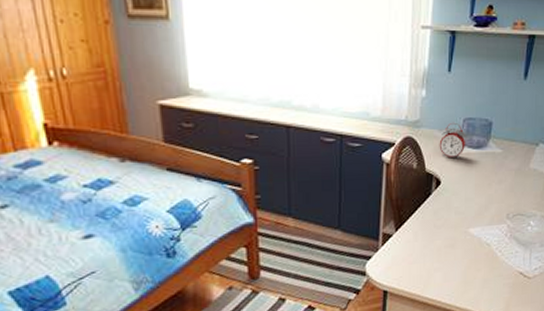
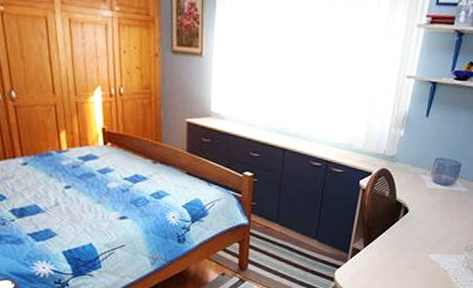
alarm clock: present [439,122,466,158] -> none [410,160,435,192]

